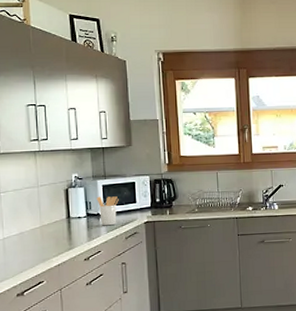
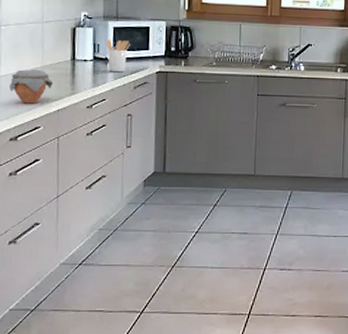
jar: none [12,230,51,262] -> present [8,69,53,104]

